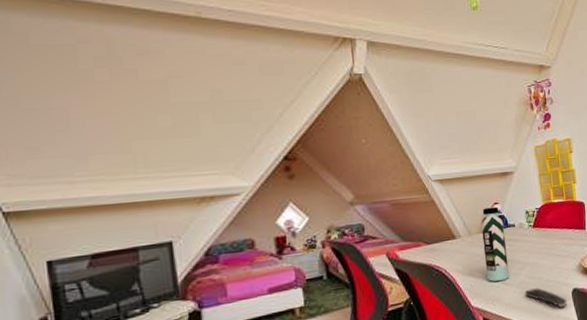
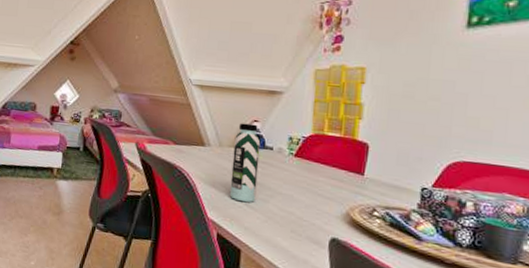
remote control: present [524,288,567,308] -> none [269,220,321,255]

